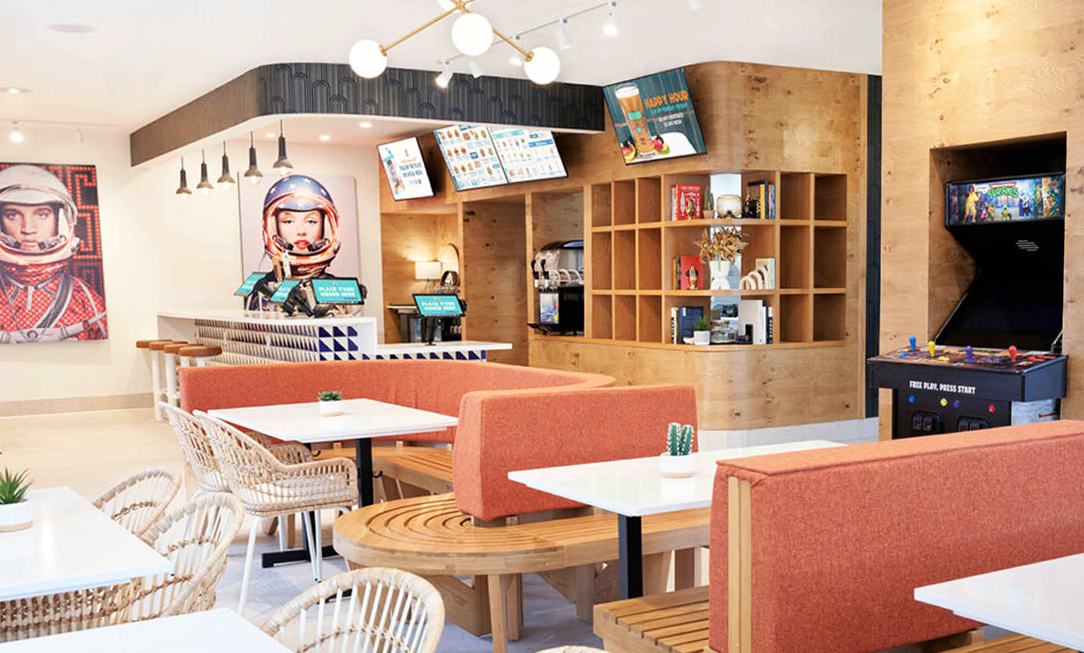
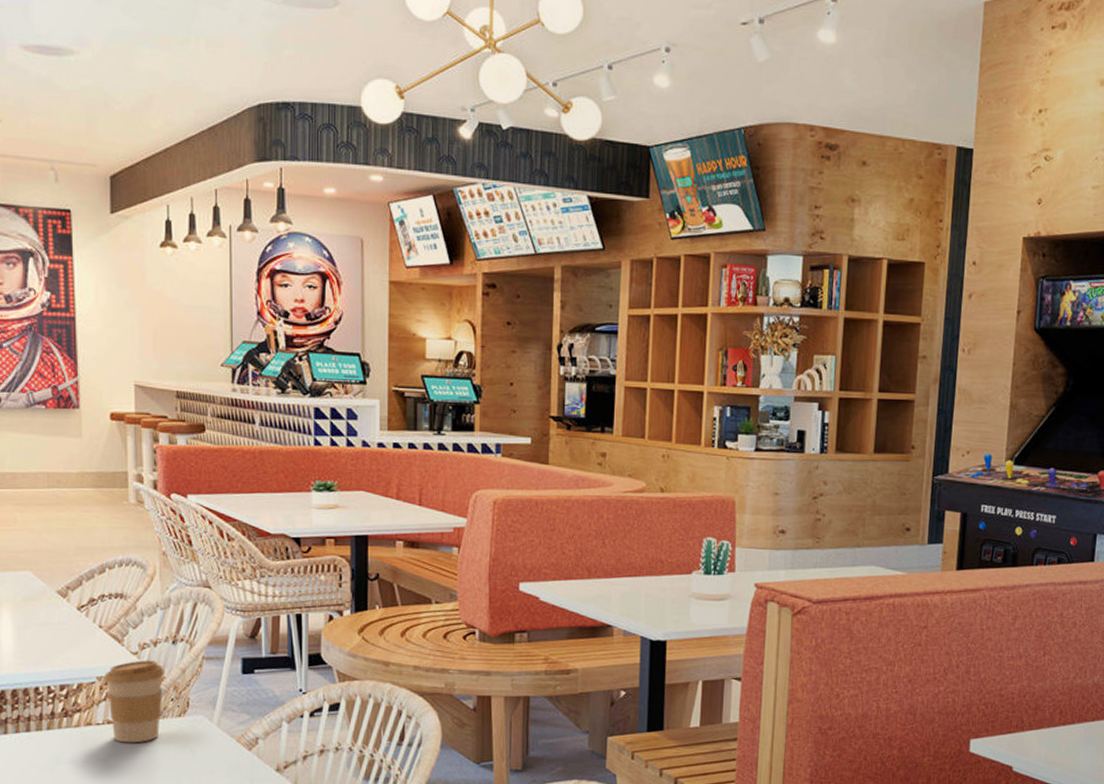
coffee cup: none [138,560,192,637] -> present [104,660,164,743]

